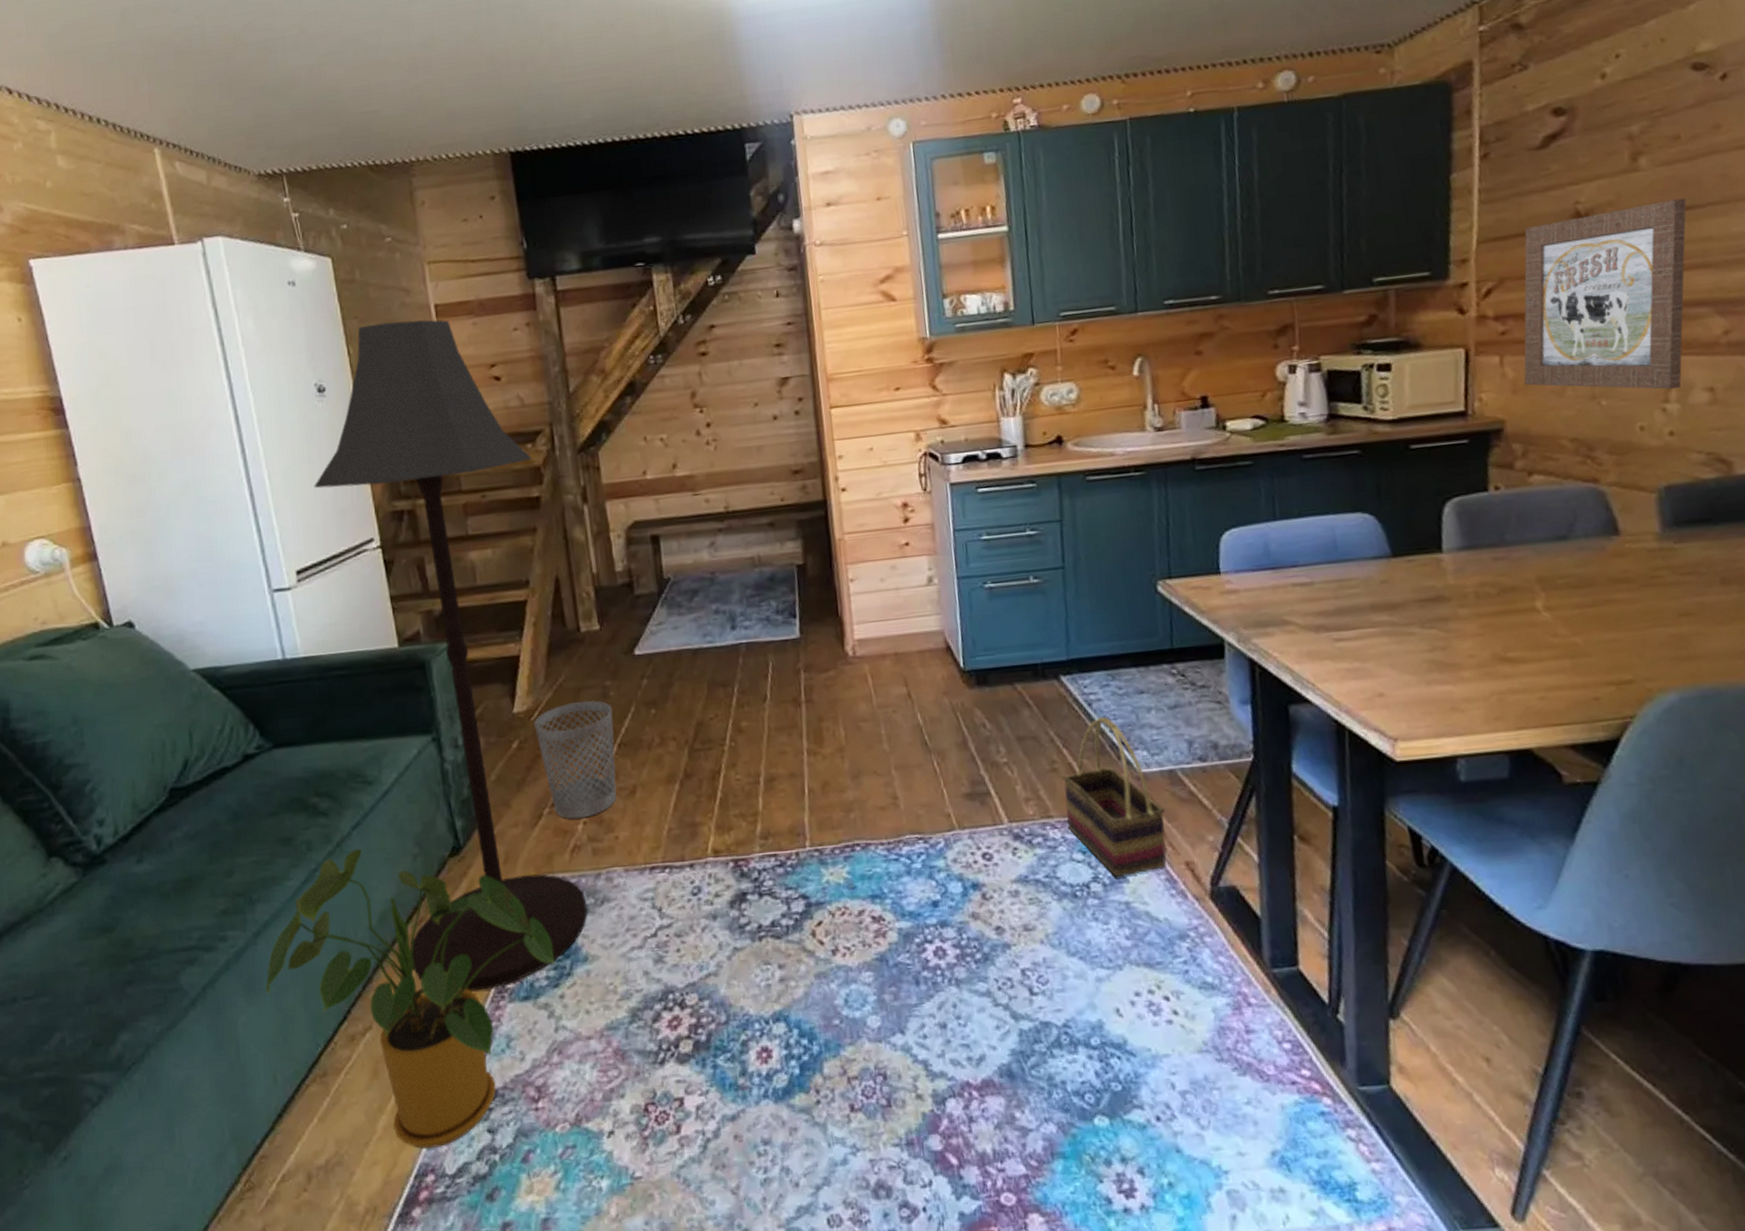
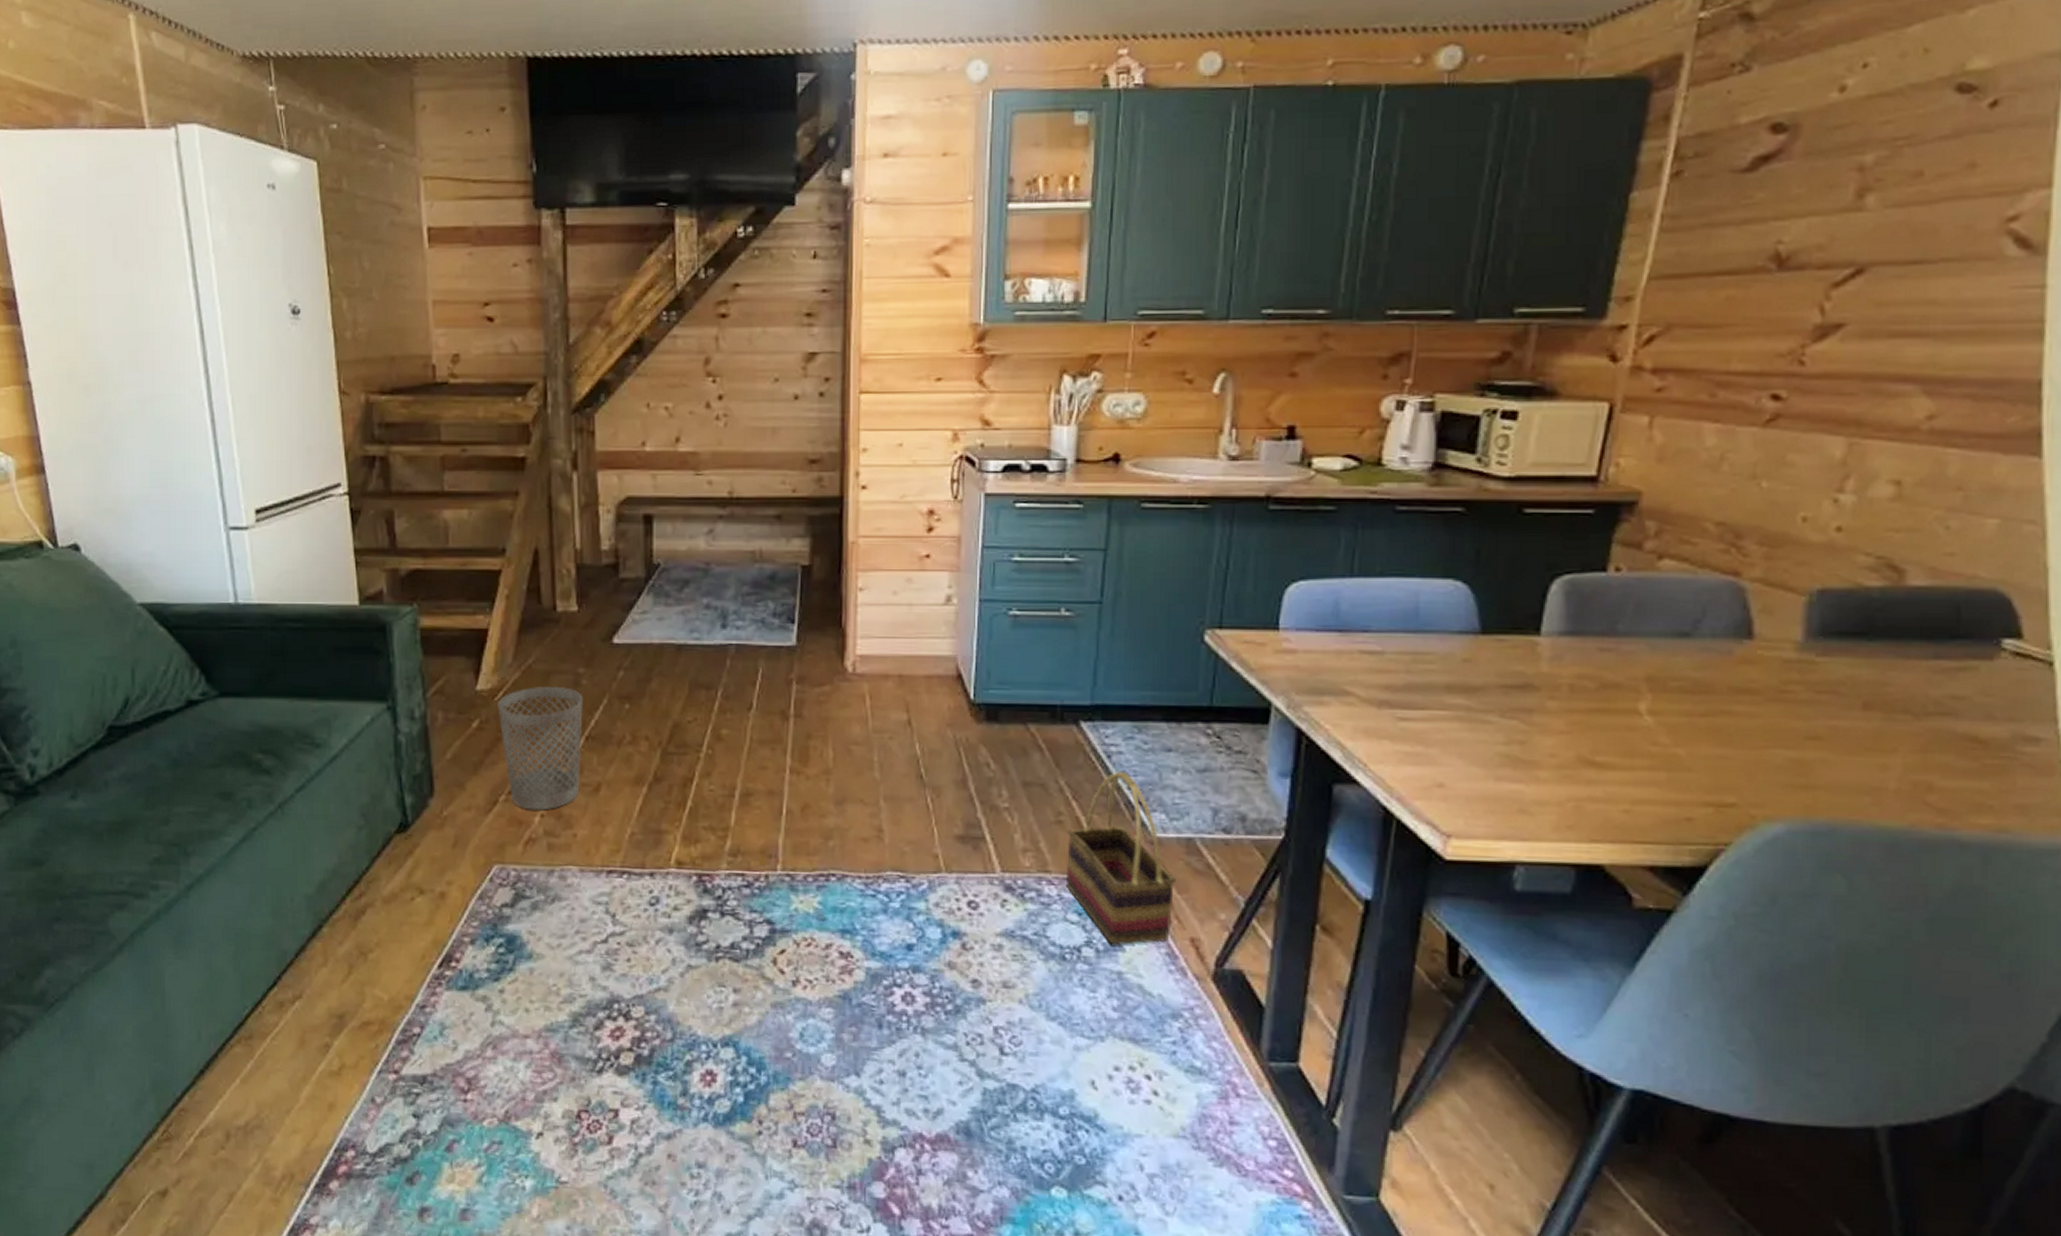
house plant: present [265,848,555,1149] -> none [195,812,498,1125]
floor lamp: present [313,319,588,992] -> none [280,242,536,974]
wall art: present [1524,198,1687,390] -> none [1673,250,1915,478]

